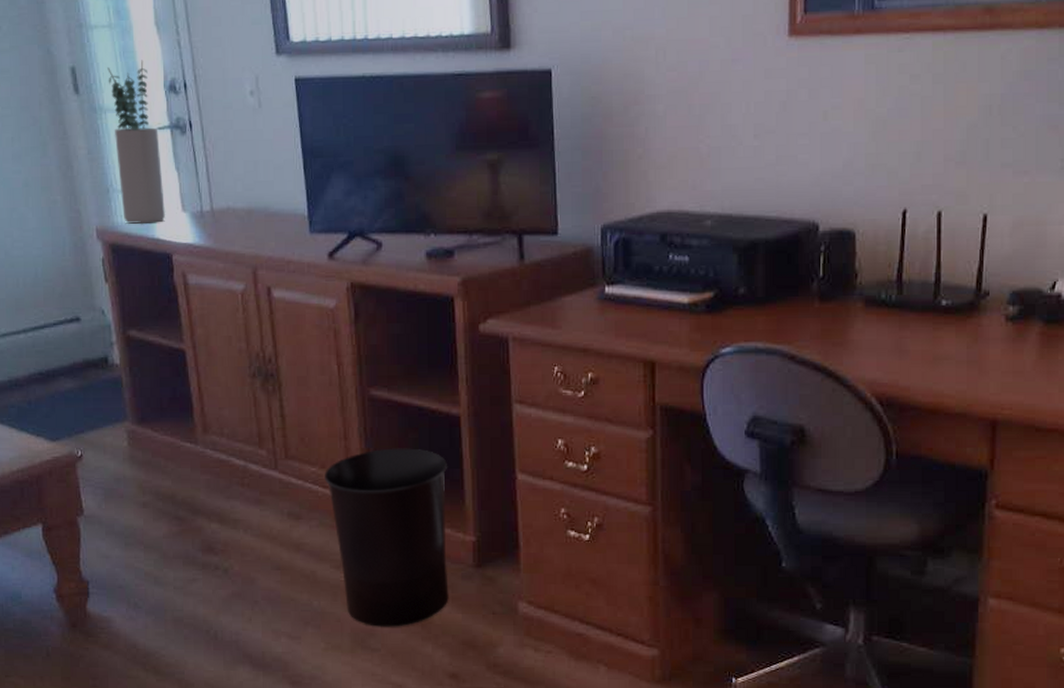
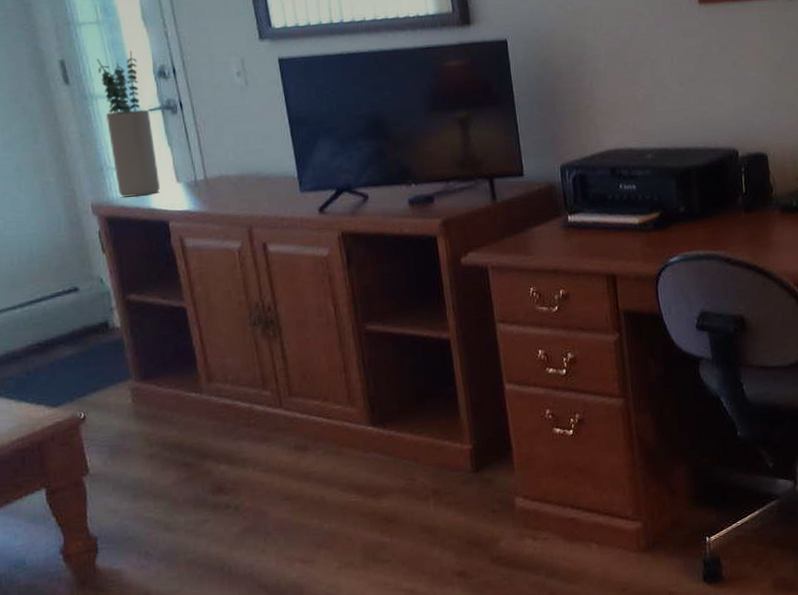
waste bin: present [325,448,449,627] -> none [328,373,452,540]

